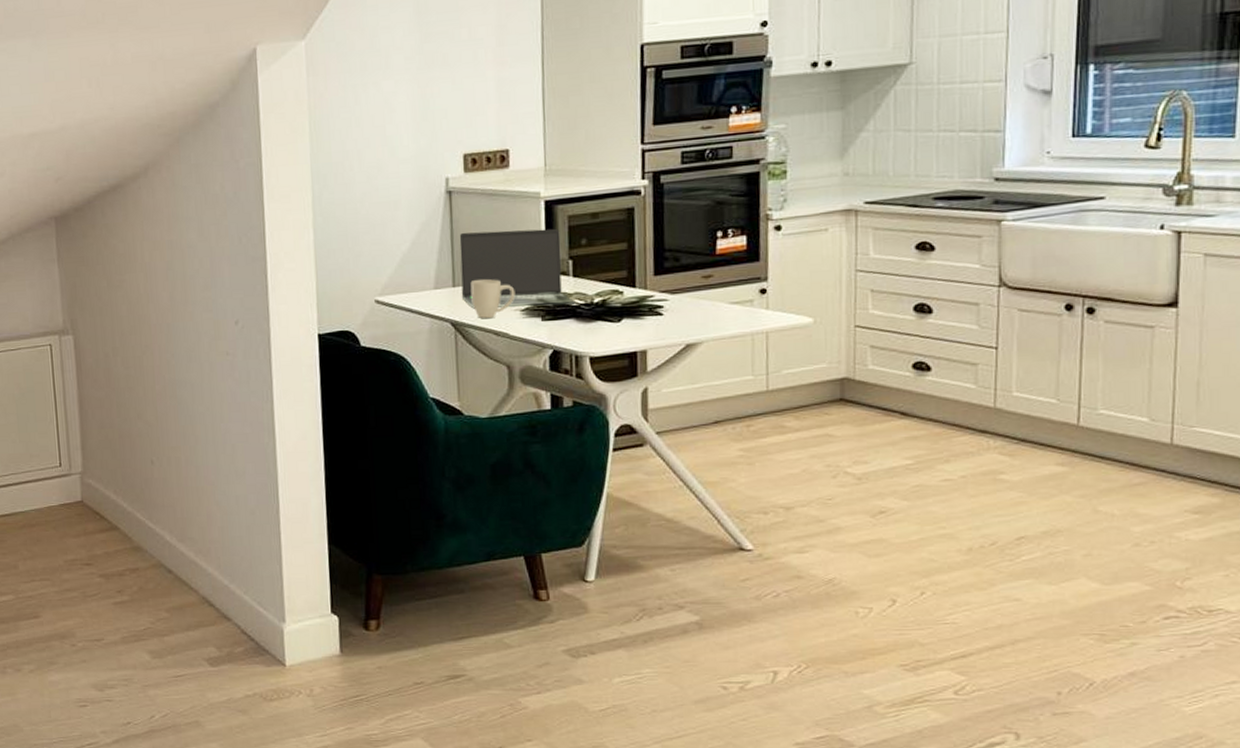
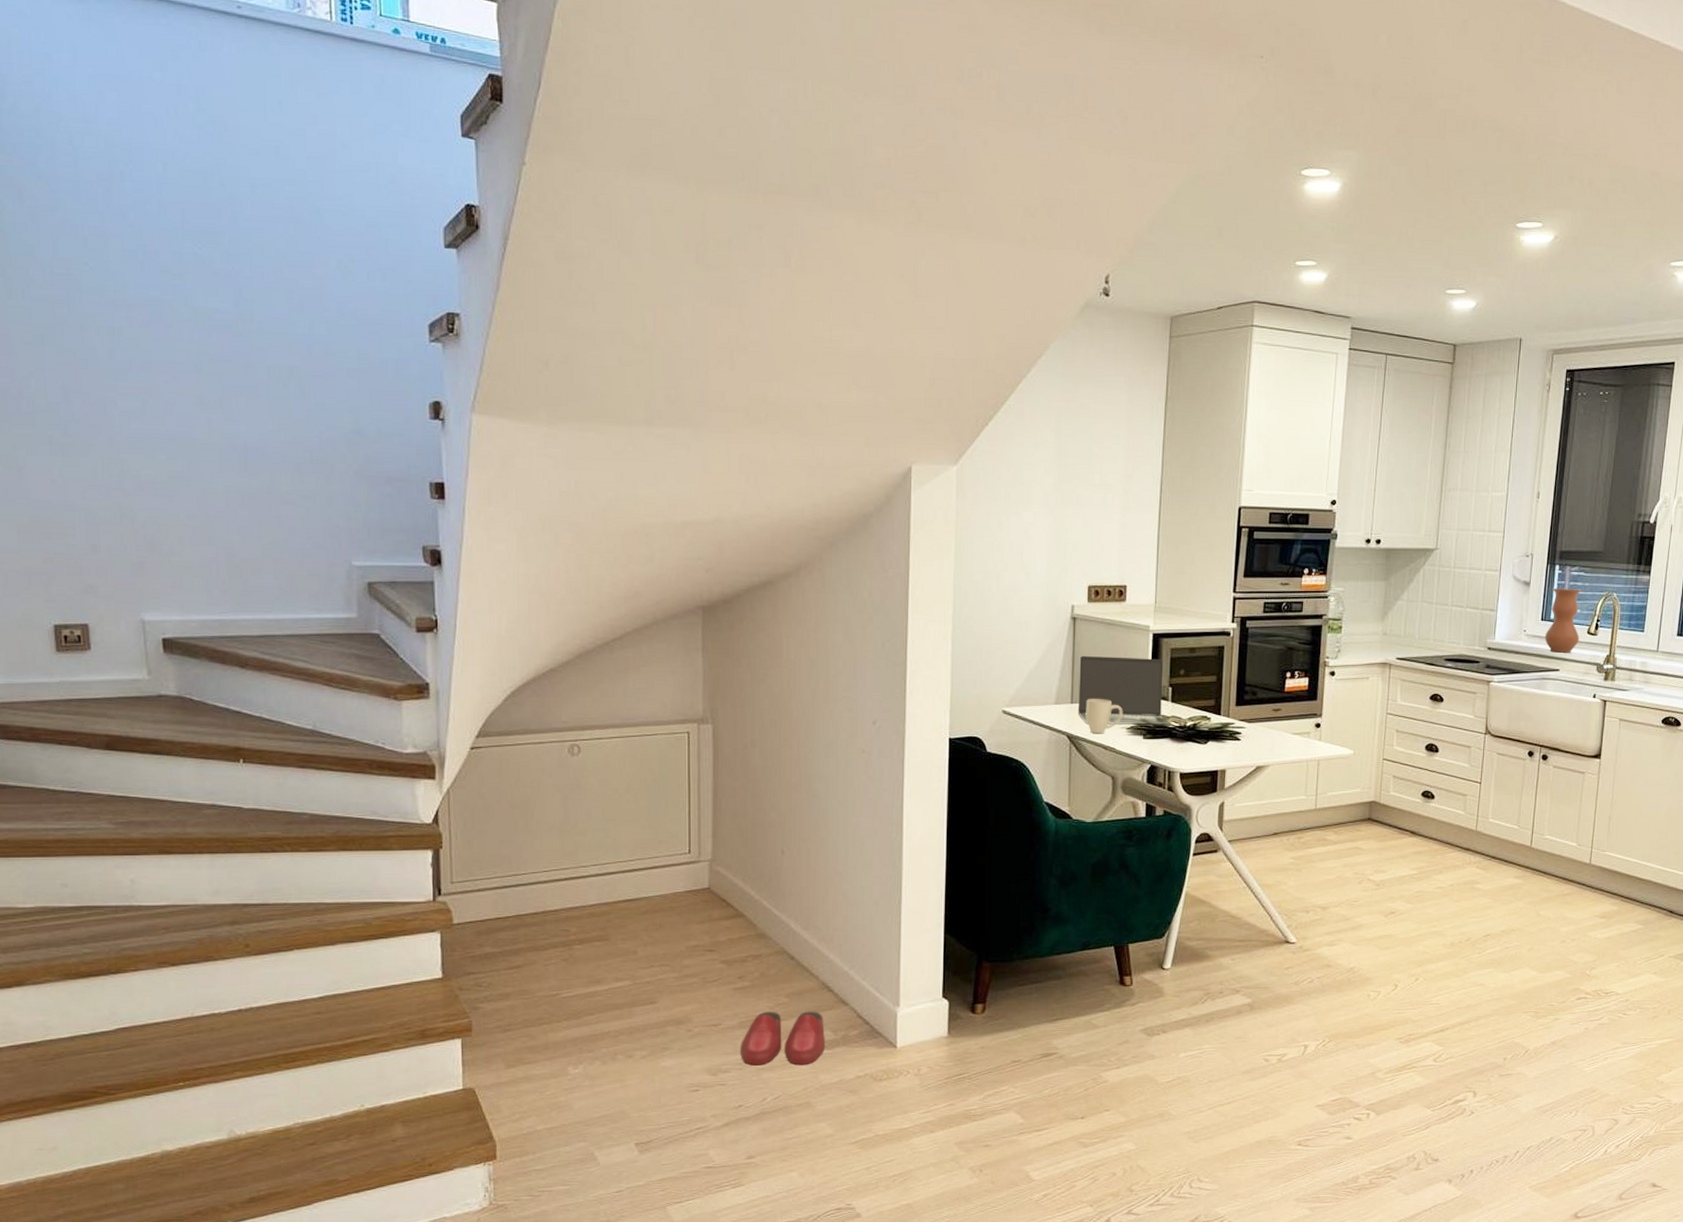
slippers: none [124,626,210,683] -> present [741,1011,825,1066]
vase: none [1078,91,1133,176] -> present [1544,588,1582,653]

